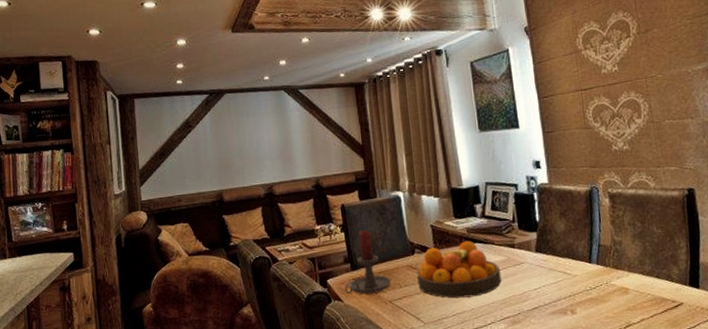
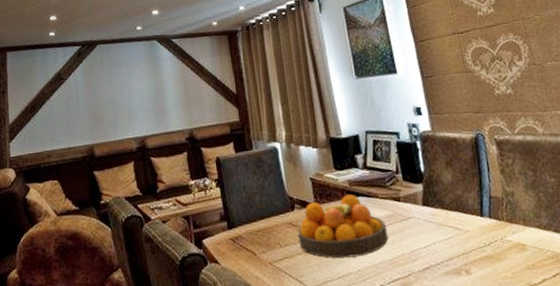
candle holder: present [344,230,391,295] -> none [221,184,271,256]

